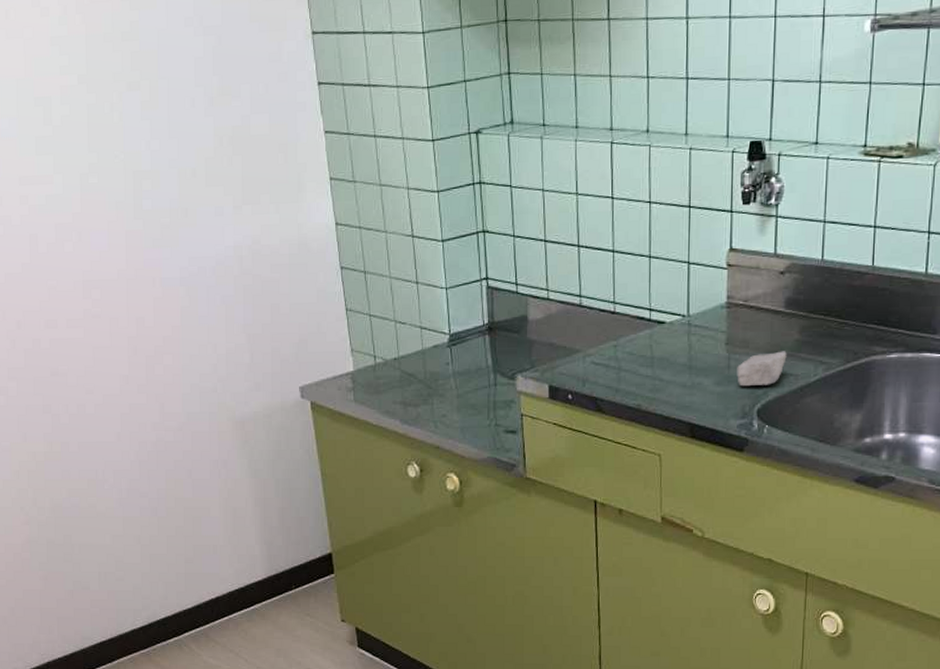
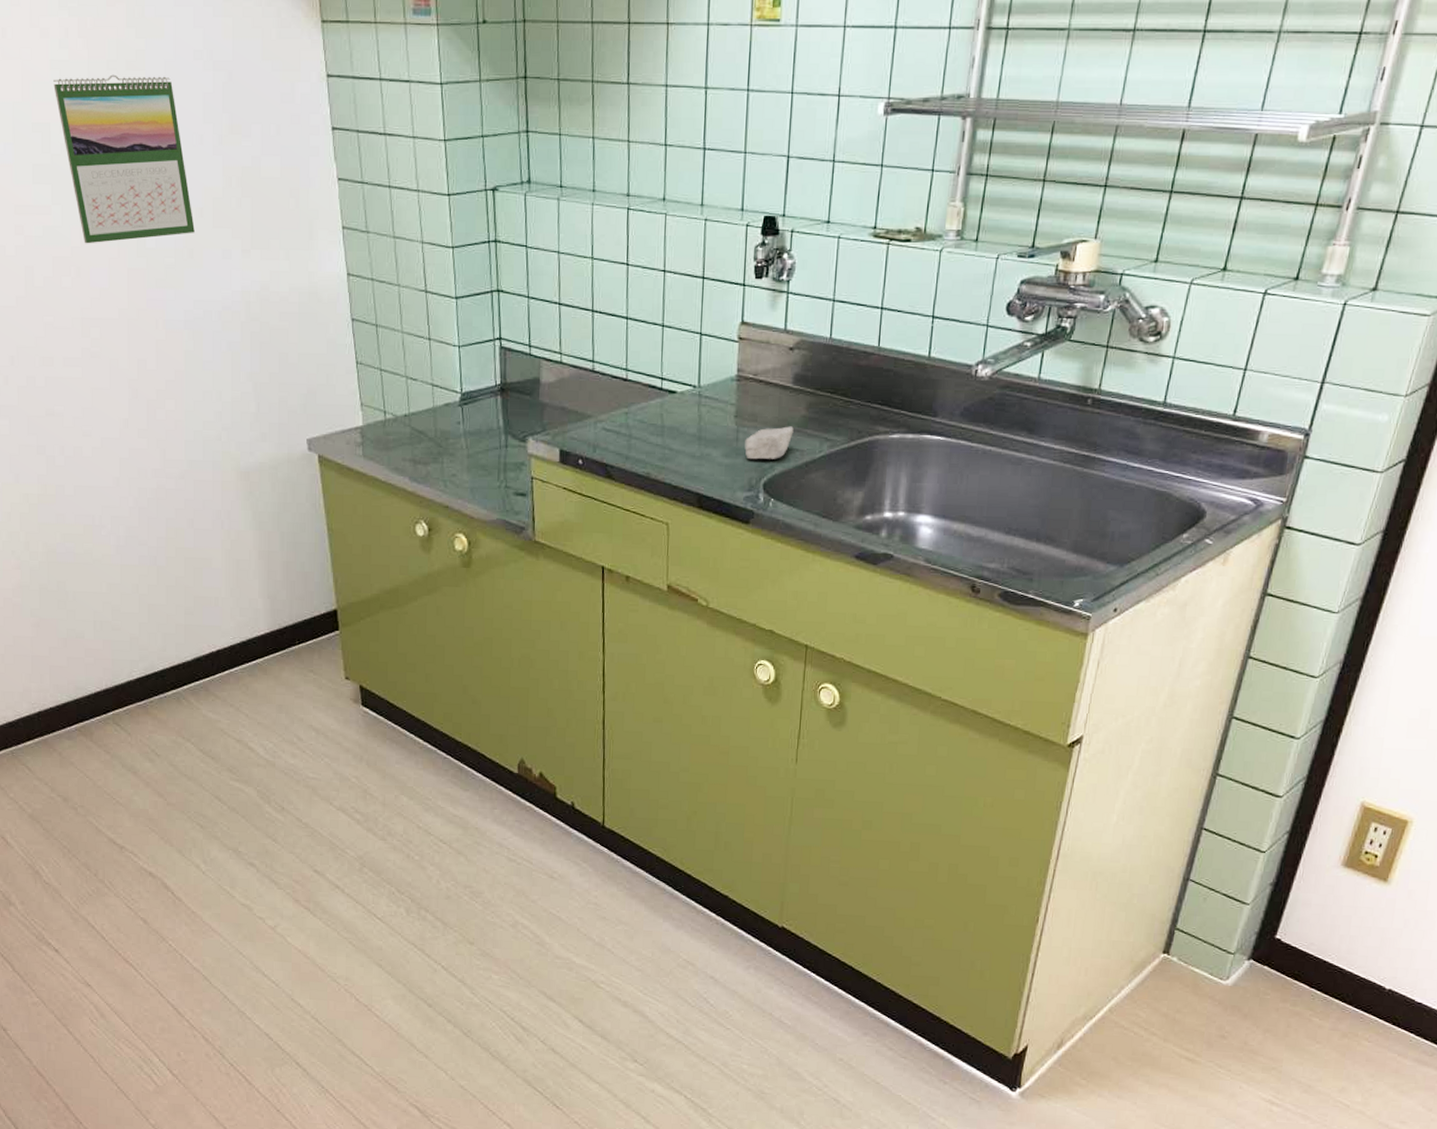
calendar: none [54,44,188,210] -> present [53,74,195,244]

